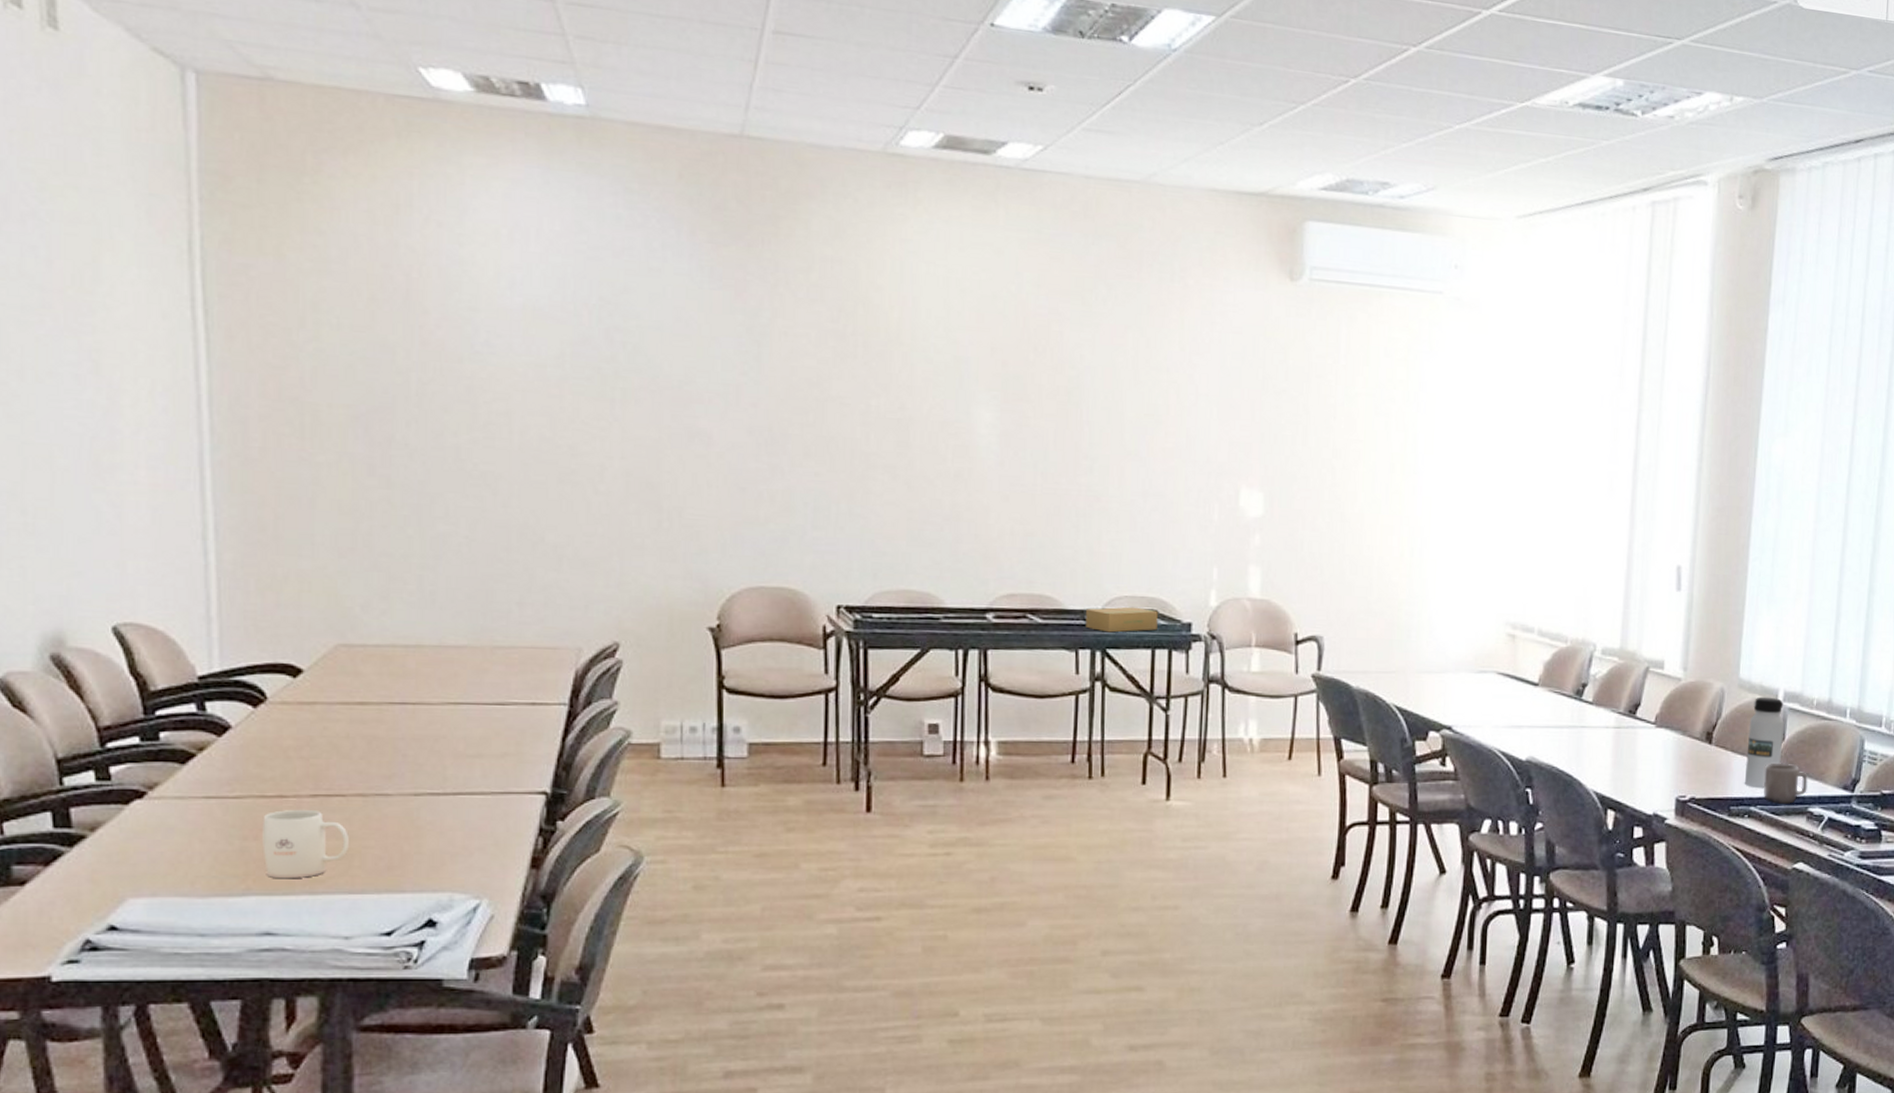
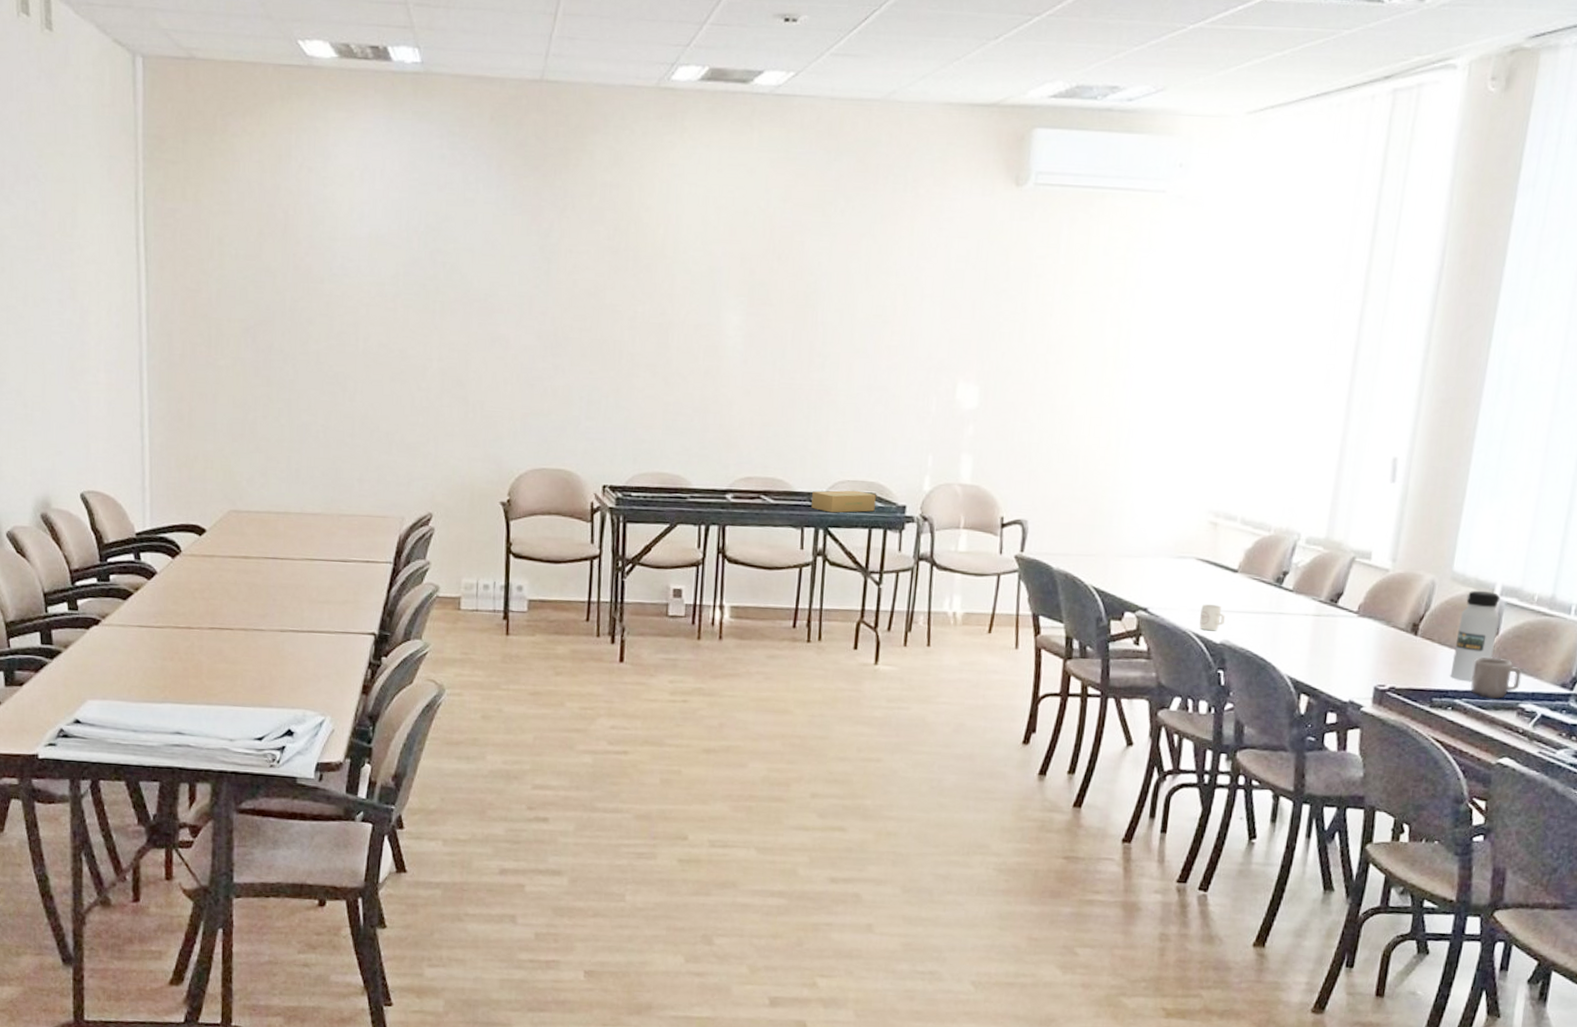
mug: present [262,809,350,879] -> none [176,638,235,692]
mug: none [1503,720,1529,748] -> present [1199,604,1225,631]

